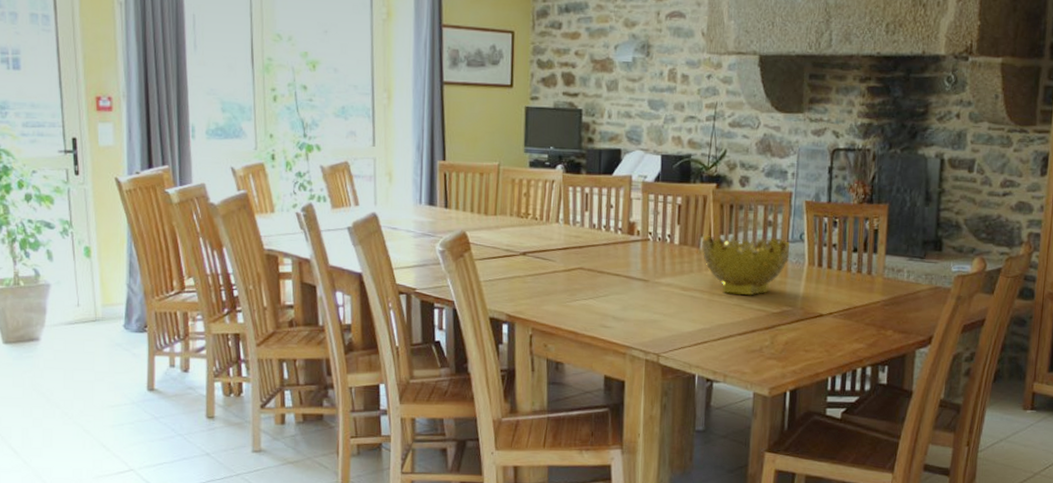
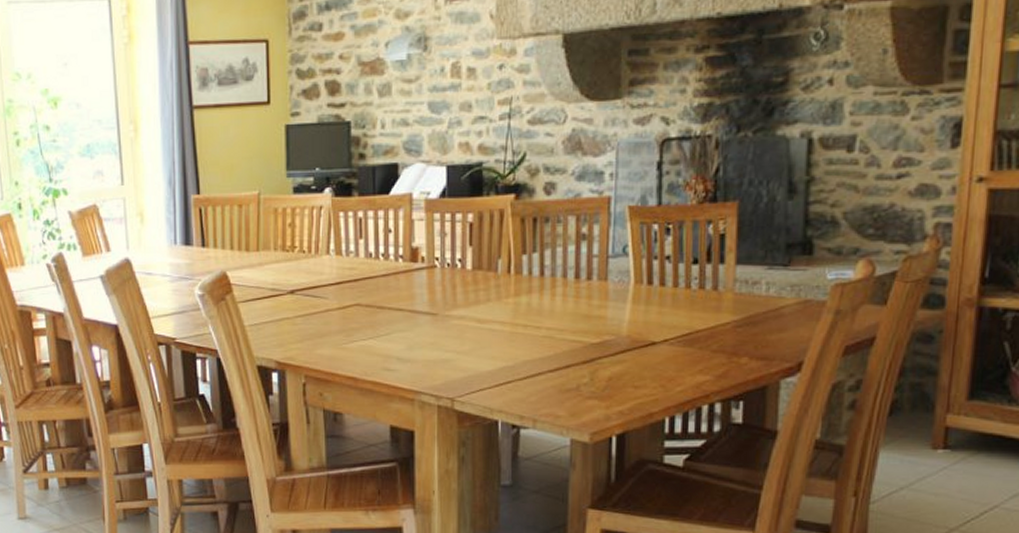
decorative bowl: present [702,235,790,296] -> none [500,254,611,325]

